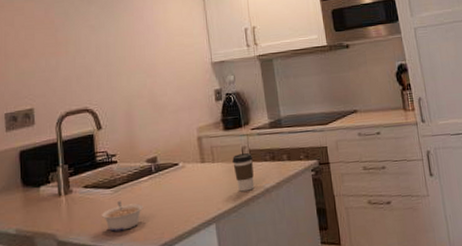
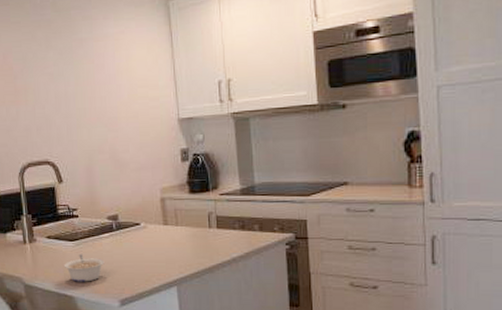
coffee cup: present [232,153,255,192] -> none [197,219,220,258]

